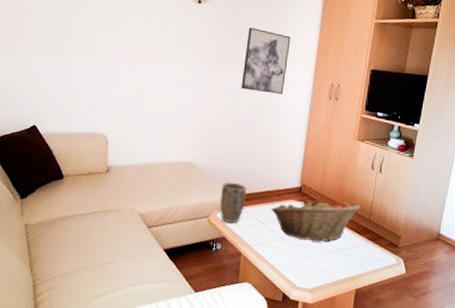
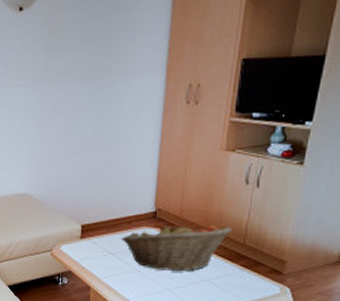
plant pot: present [219,182,247,224] -> none [62,212,92,256]
wall art: present [241,27,291,94] -> none [76,29,134,106]

